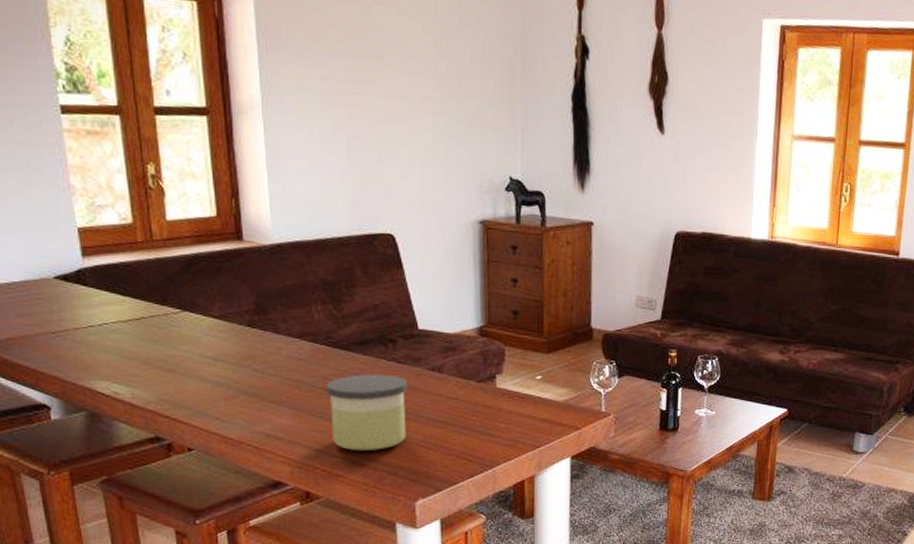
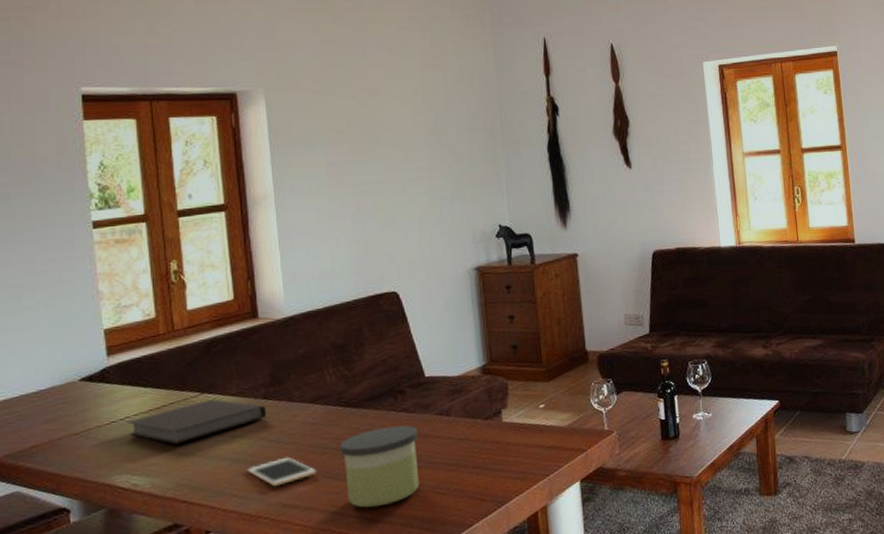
notebook: none [105,318,251,359] -> present [127,399,267,445]
cell phone: none [230,388,302,416] -> present [247,456,317,487]

